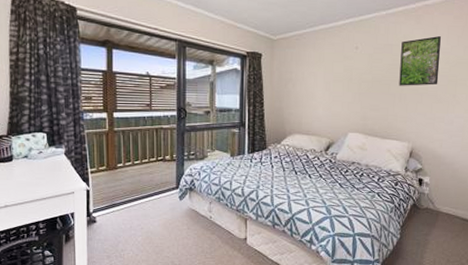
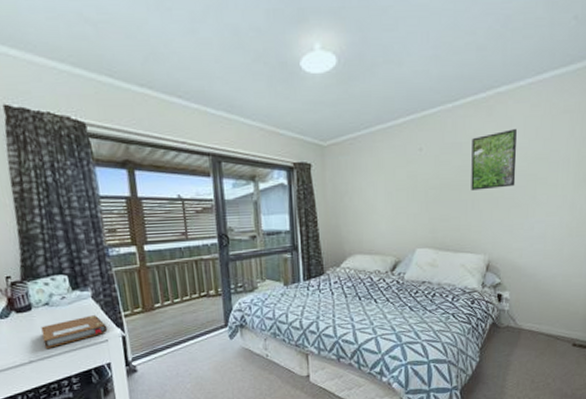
notebook: none [18,169,75,195] -> present [41,315,108,348]

